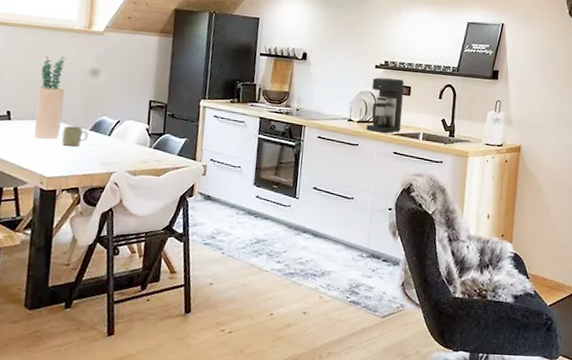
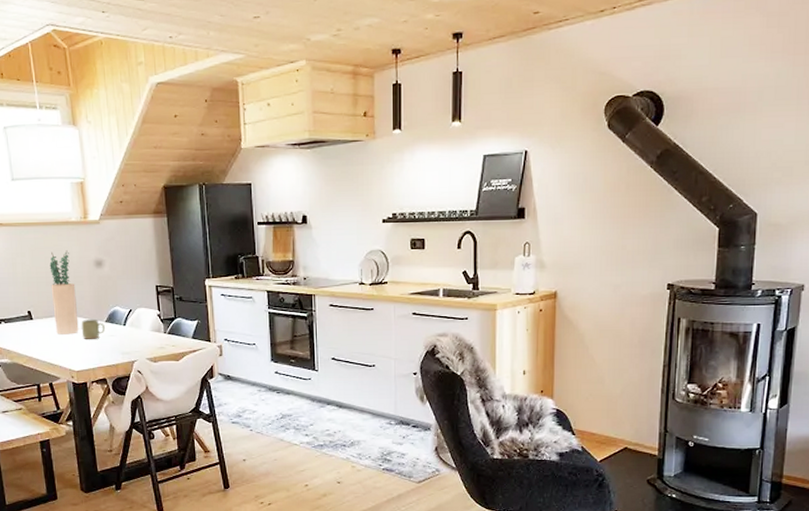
coffee maker: present [366,77,404,134] -> none [380,231,418,294]

